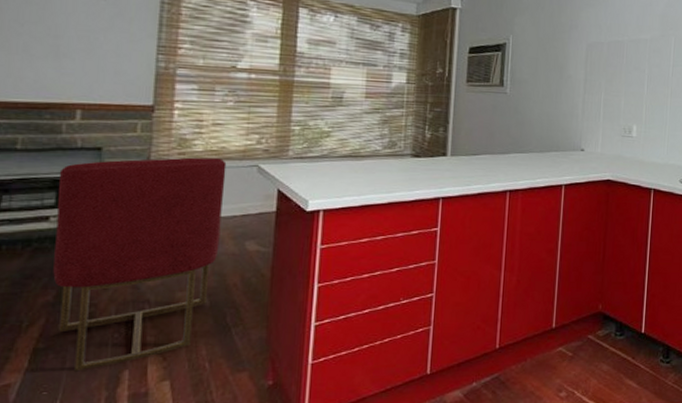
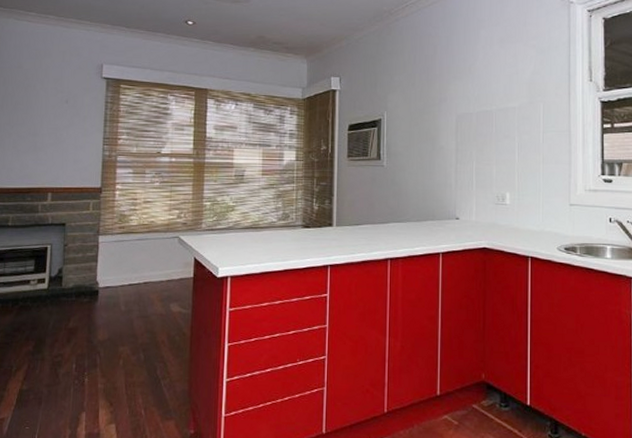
chair: present [53,157,227,372] -> none [33,230,155,411]

